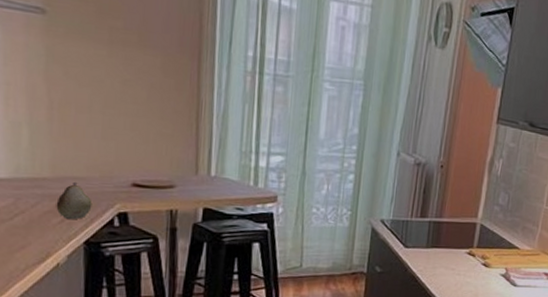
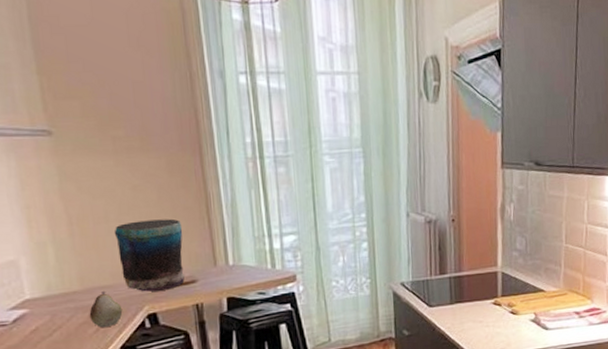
vase: none [95,116,169,191] -> present [114,218,185,292]

